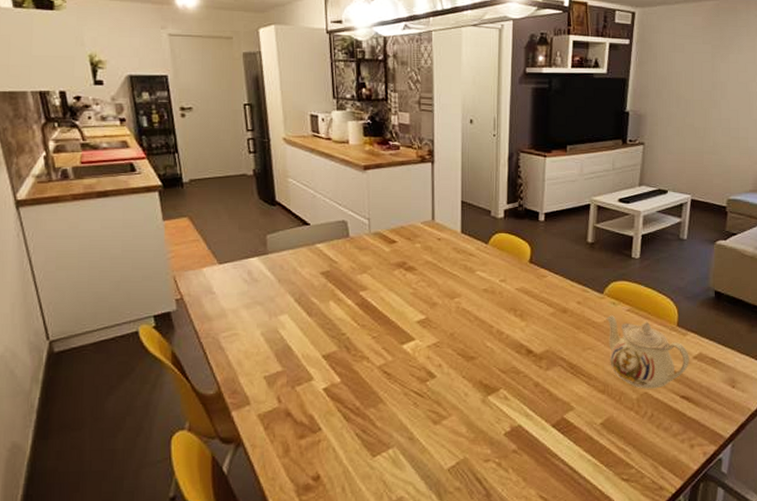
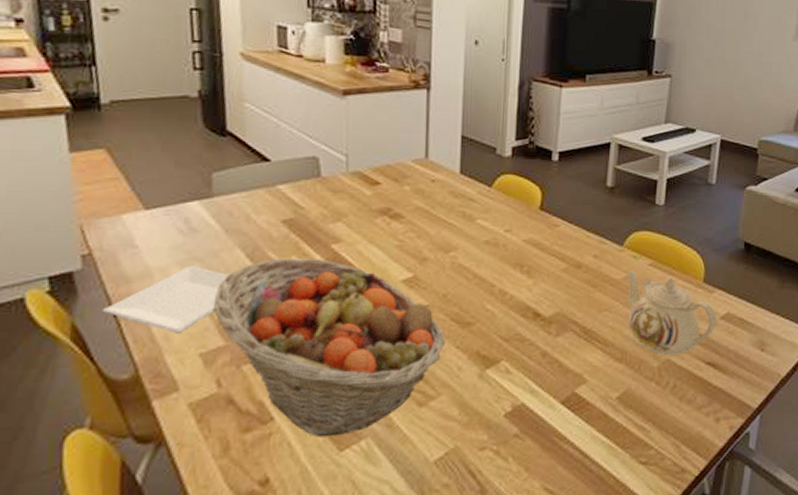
plate: none [192,308,296,361] -> present [101,266,246,334]
fruit basket: none [272,302,454,445] -> present [212,258,446,438]

